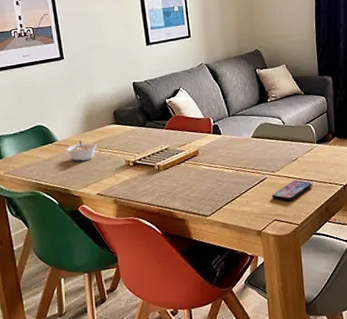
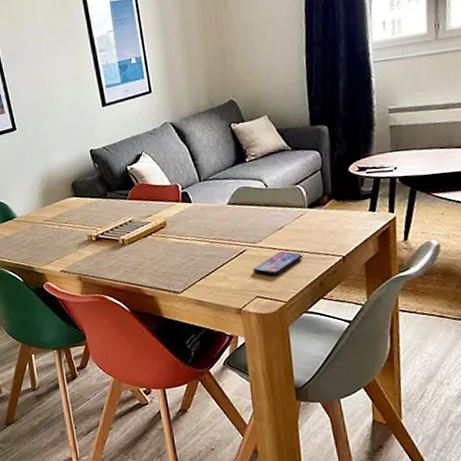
legume: present [66,139,97,162] -> none [26,214,57,238]

